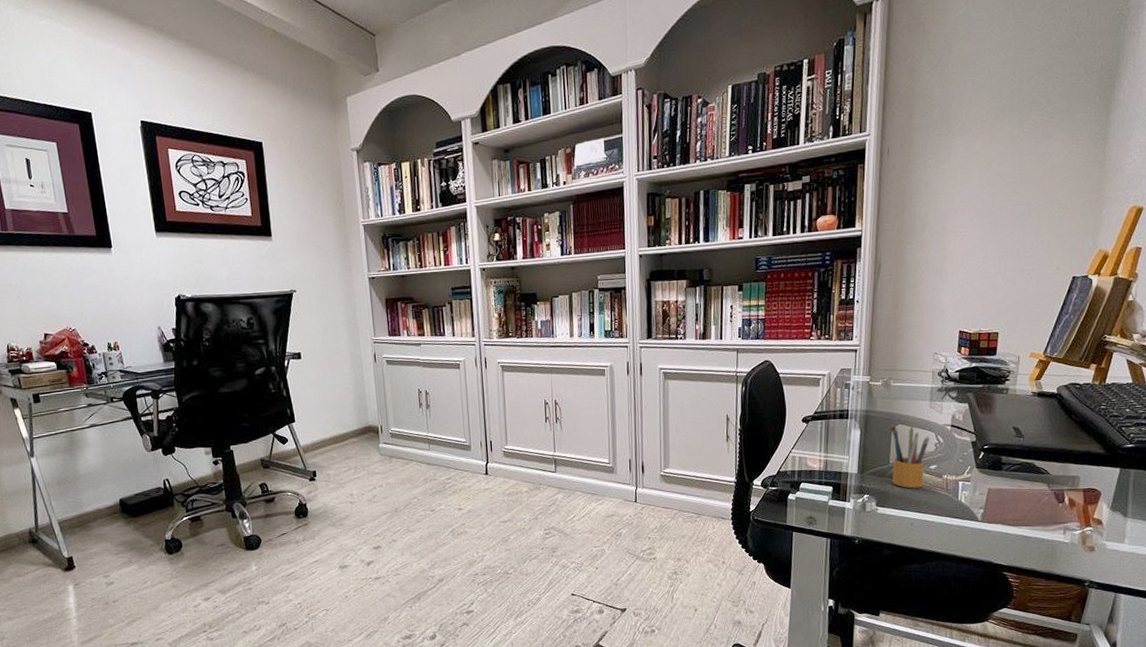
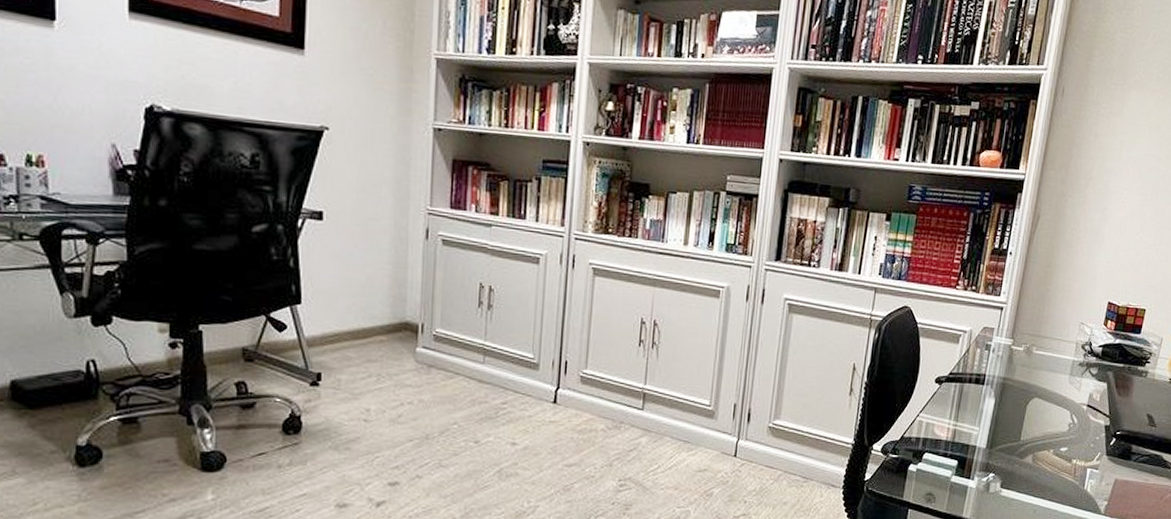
pencil box: present [891,423,931,489] -> none [1021,395,1066,471]

